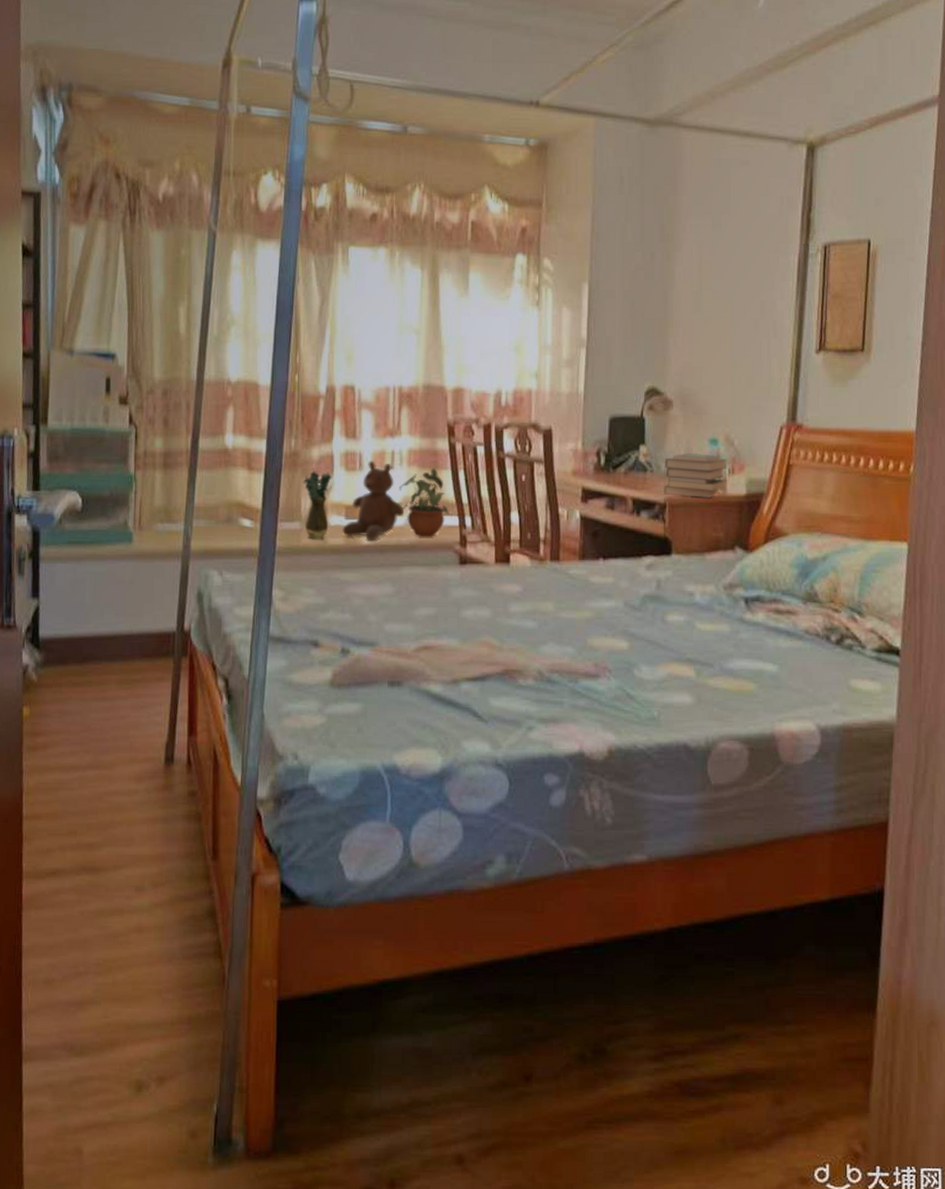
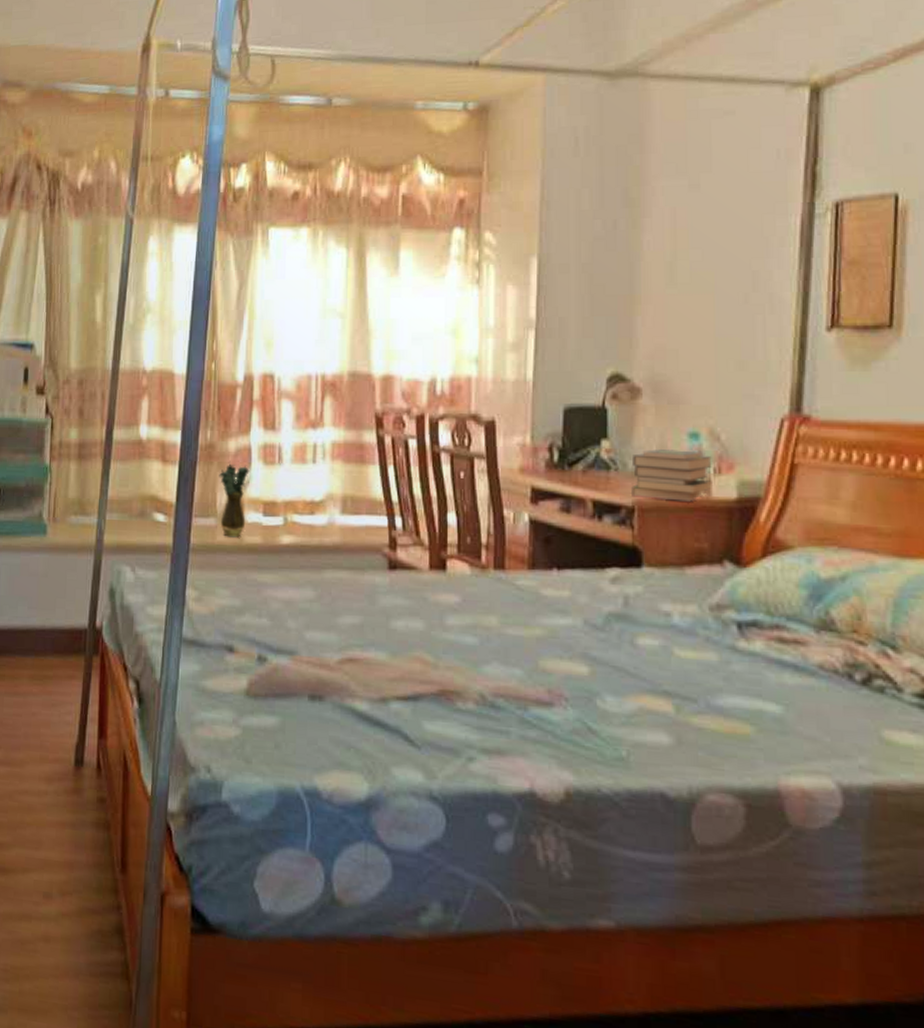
teddy bear: present [342,460,405,542] -> none [260,453,328,541]
potted plant: present [399,468,449,537] -> none [321,462,377,538]

